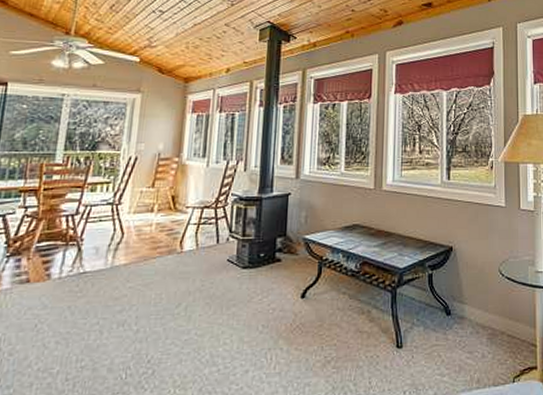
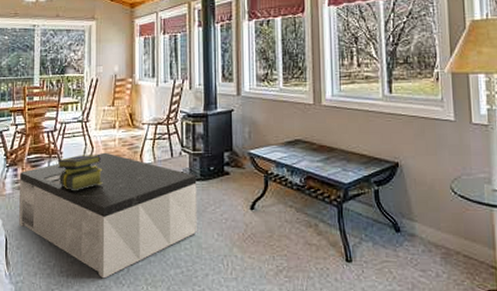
coffee table: none [15,239,244,384] -> present [19,152,197,279]
stack of books: none [75,242,133,284] -> present [57,155,103,191]

